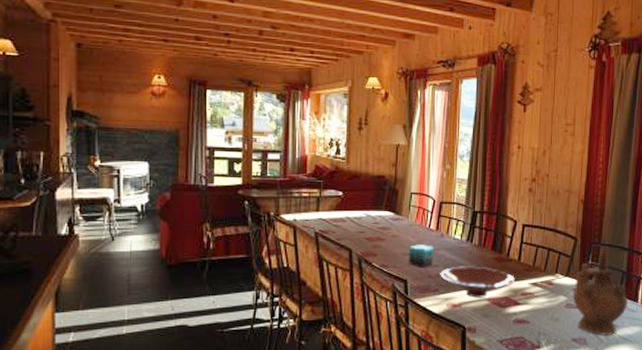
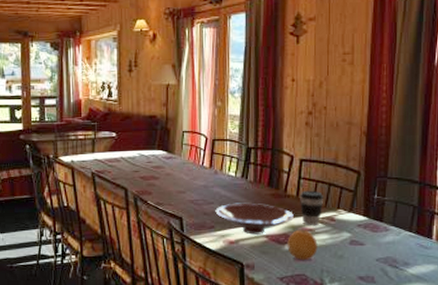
candle: present [408,245,434,267] -> none [182,182,209,205]
fruit: none [508,292,536,324] -> present [287,229,318,261]
coffee cup: none [521,255,544,289] -> present [300,190,324,225]
ceremonial vessel: present [572,249,629,336] -> none [357,183,421,275]

